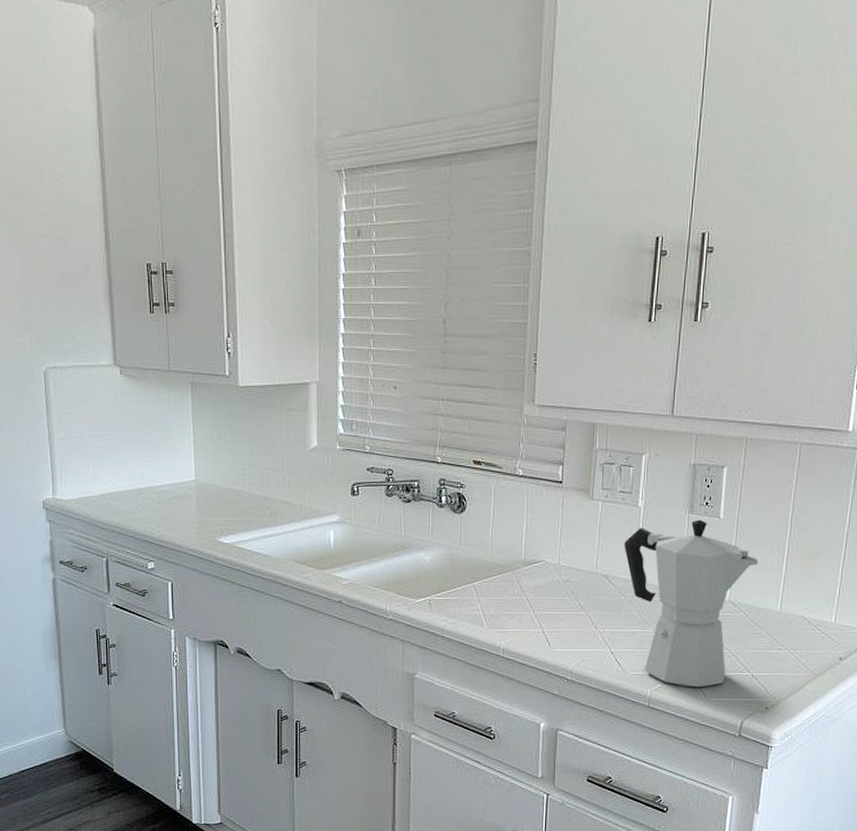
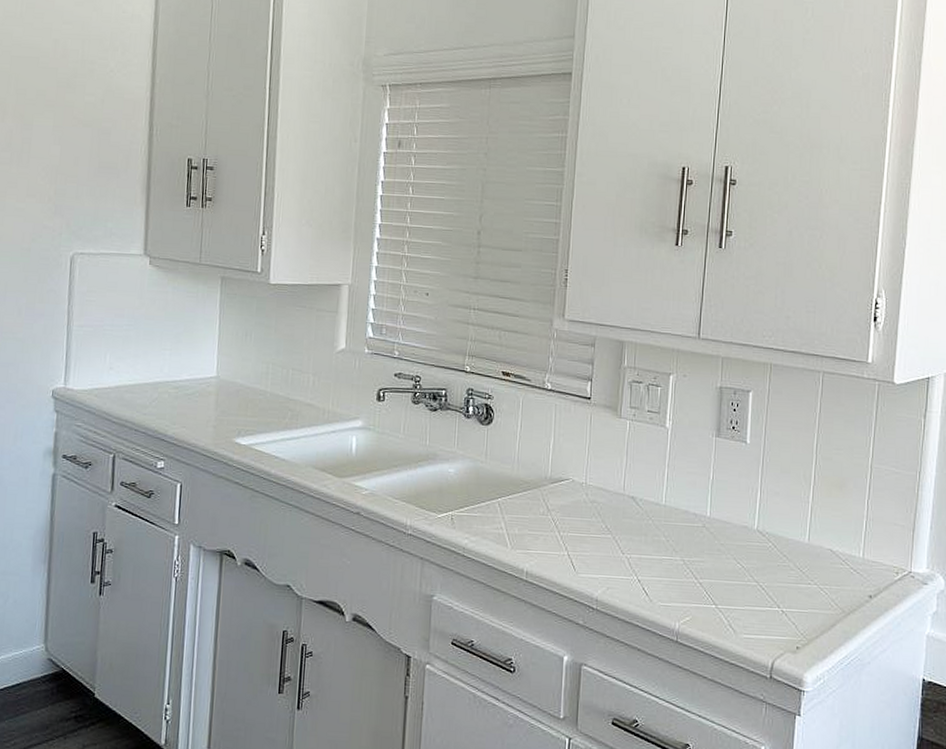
moka pot: present [624,519,758,688] -> none [651,443,785,623]

